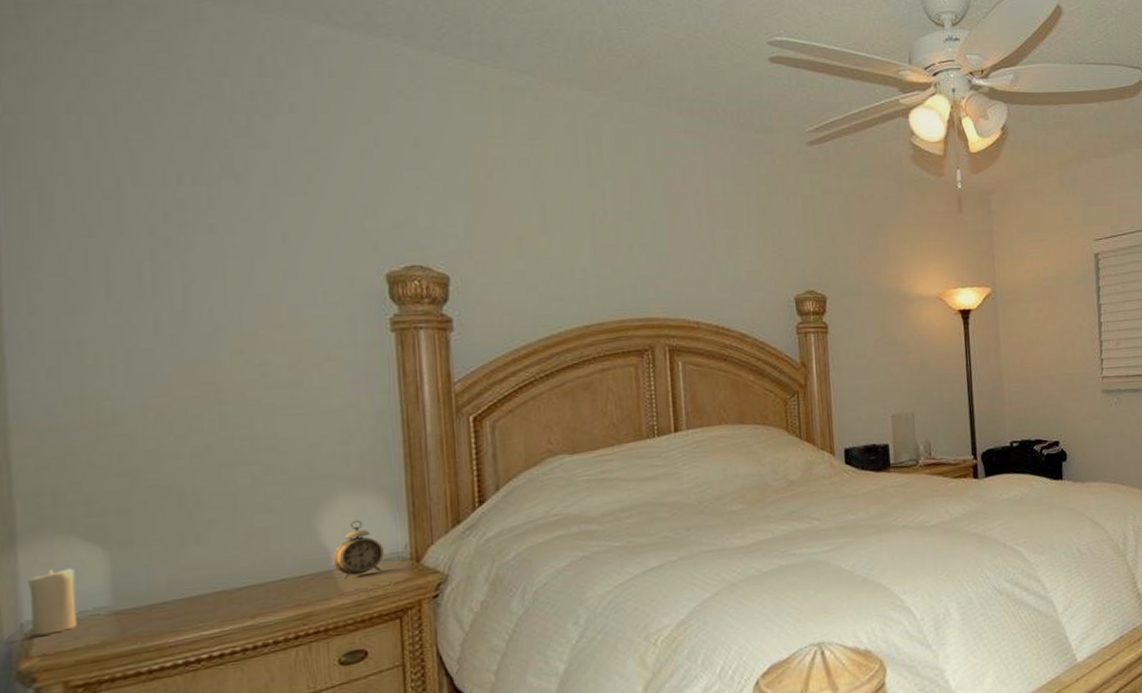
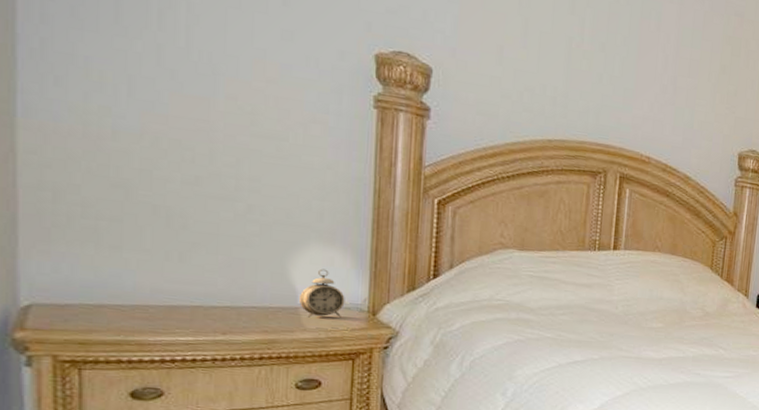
candle: present [28,568,77,636] -> none [26,257,69,313]

